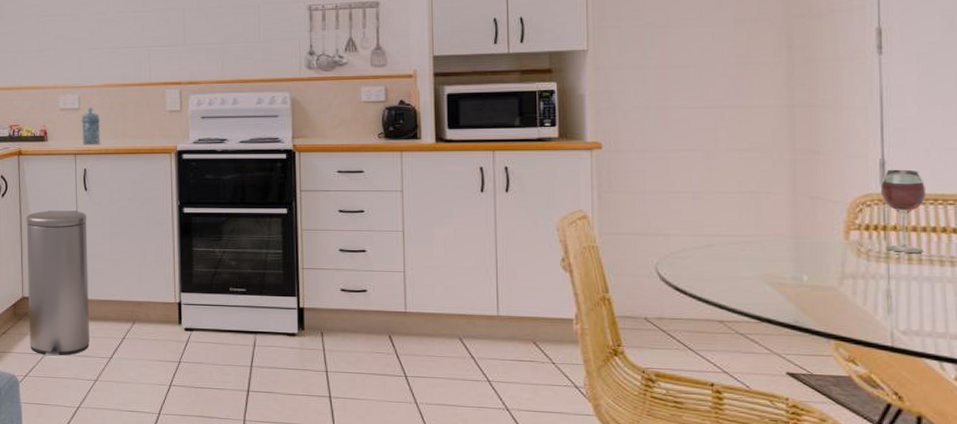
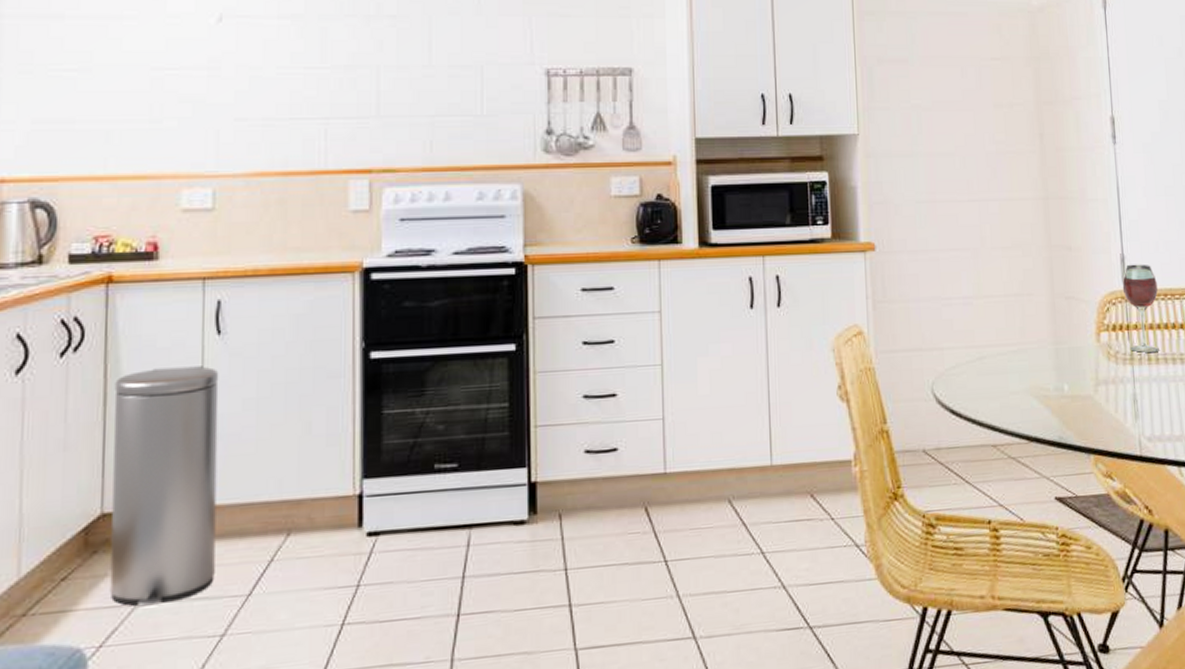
canister: present [81,107,101,145] -> none [216,207,247,264]

